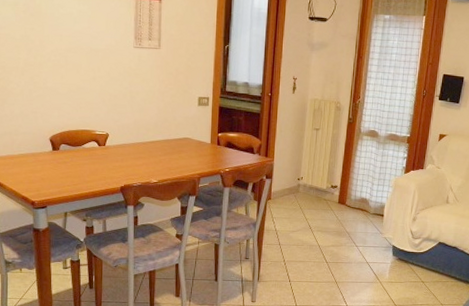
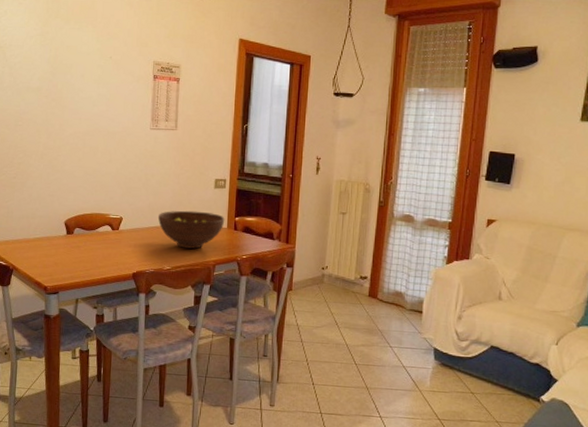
fruit bowl: none [144,127,209,163] -> present [158,210,225,249]

